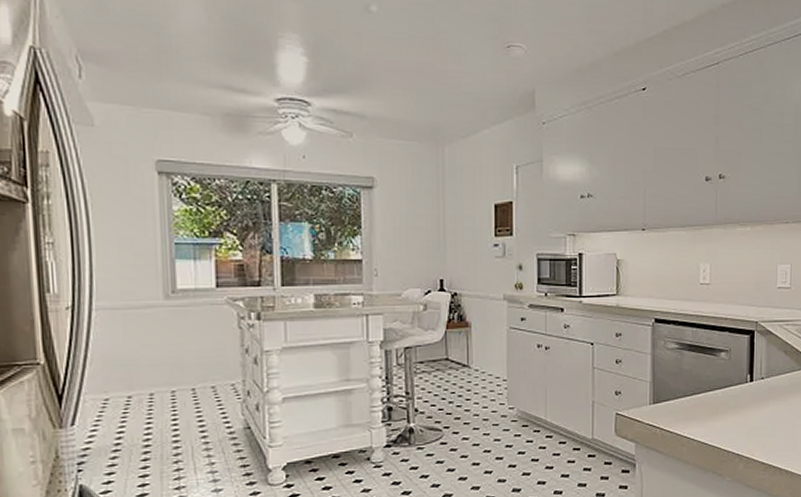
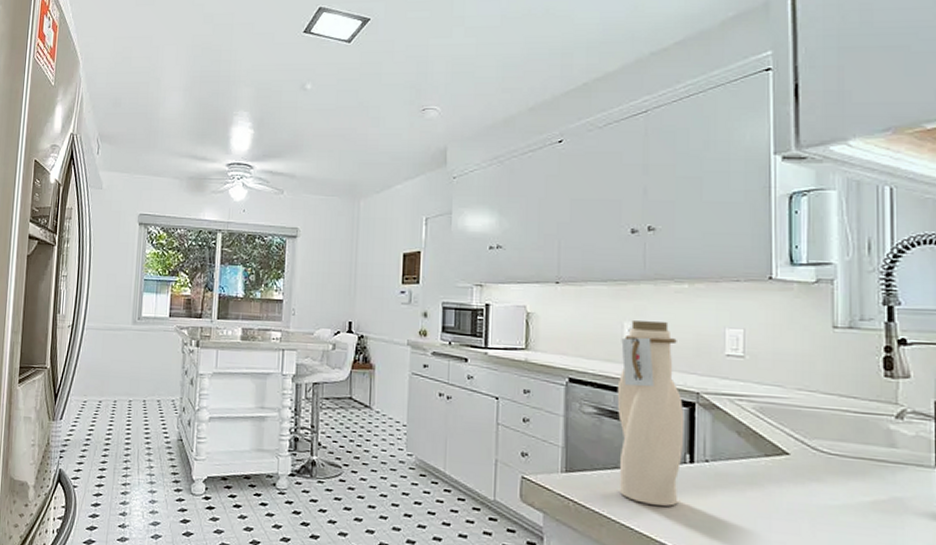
water bottle: none [694,262,747,421] -> present [617,321,685,506]

